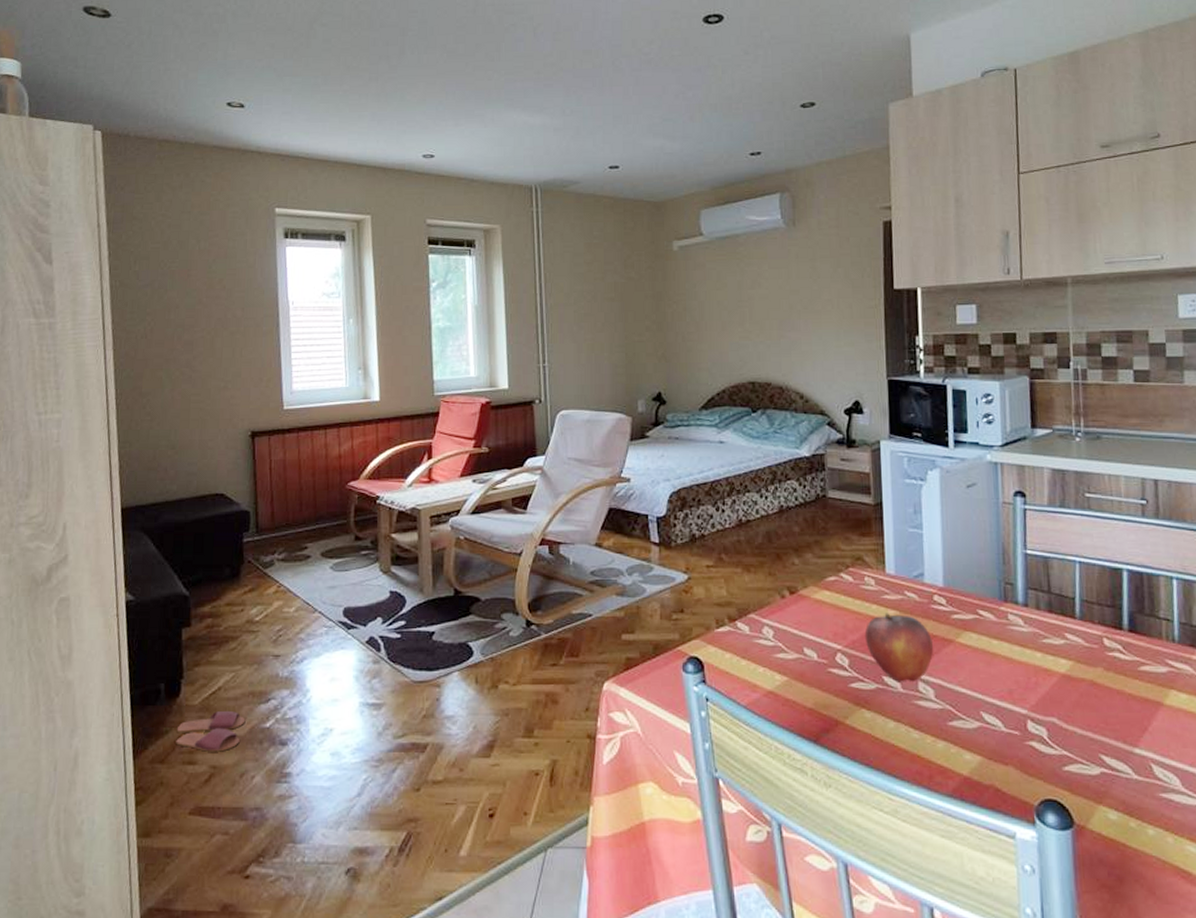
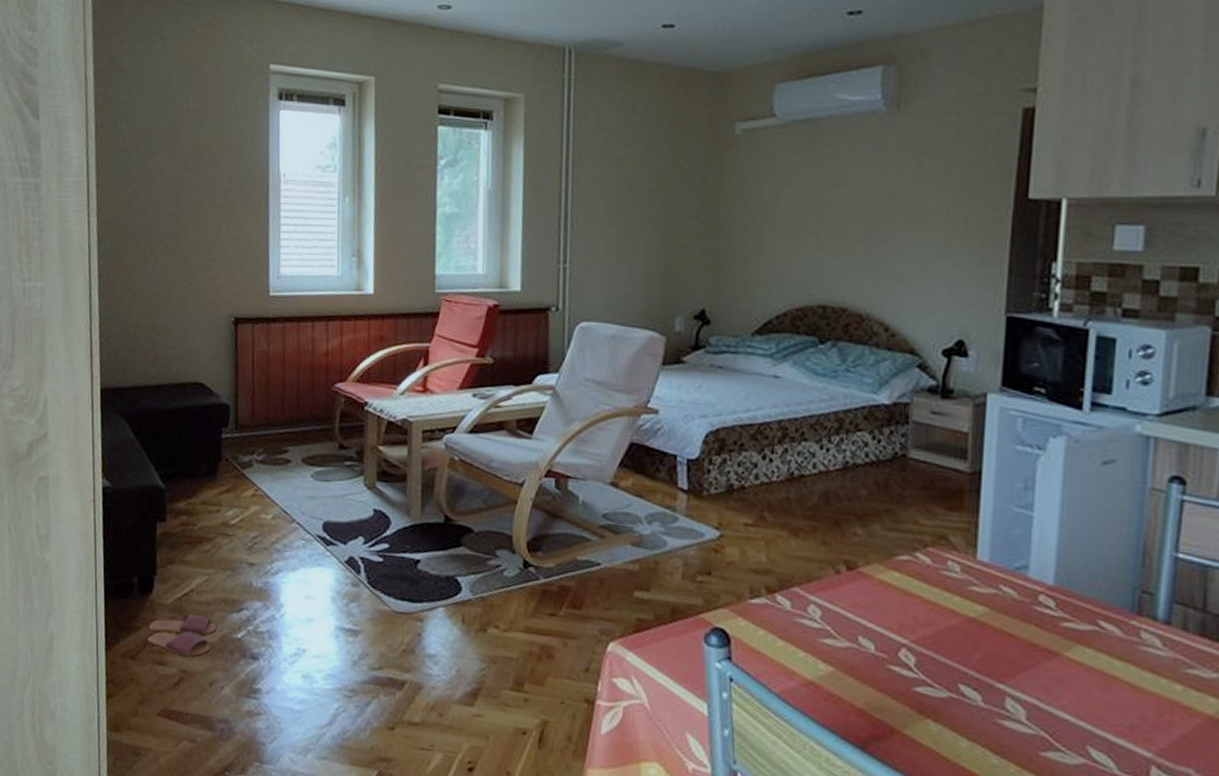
fruit: present [864,613,934,682] -> none [939,608,1032,696]

